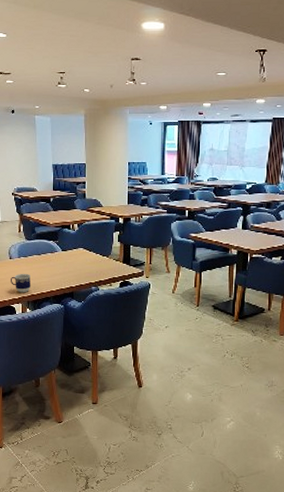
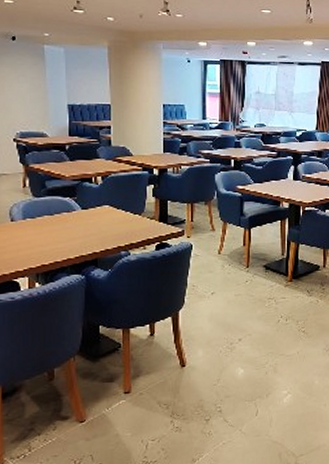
cup: present [11,273,31,293] -> none [13,238,42,264]

